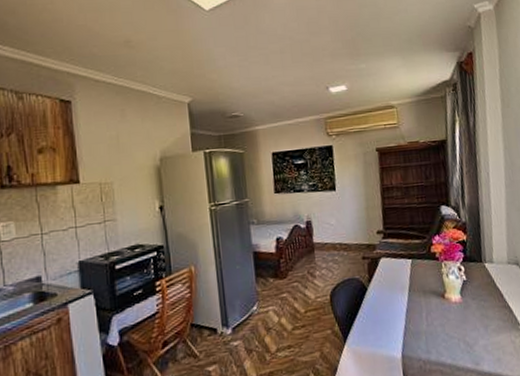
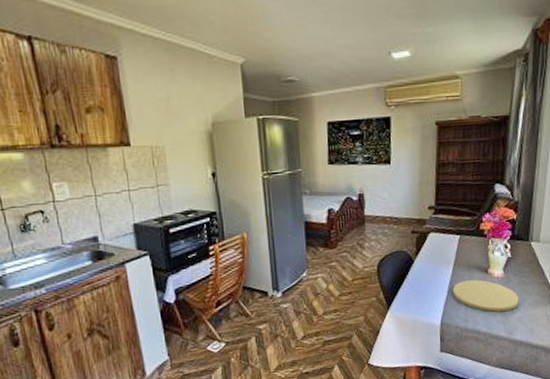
plate: none [410,305,482,341] -> present [452,279,519,312]

